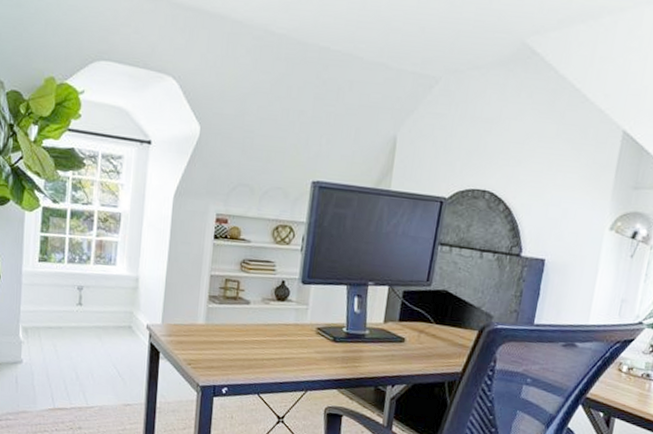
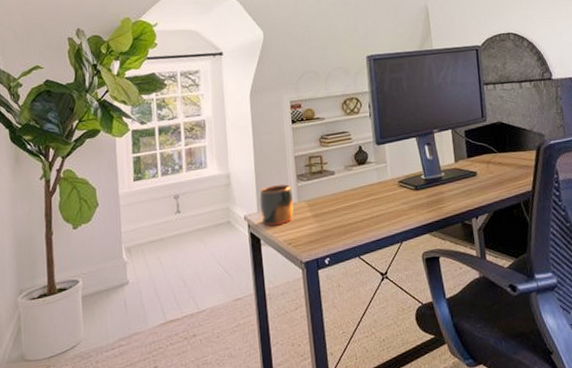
mug: none [164,300,201,343] -> present [259,184,294,226]

